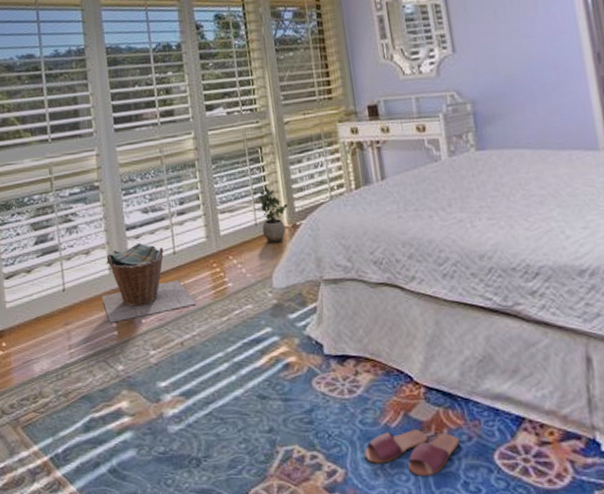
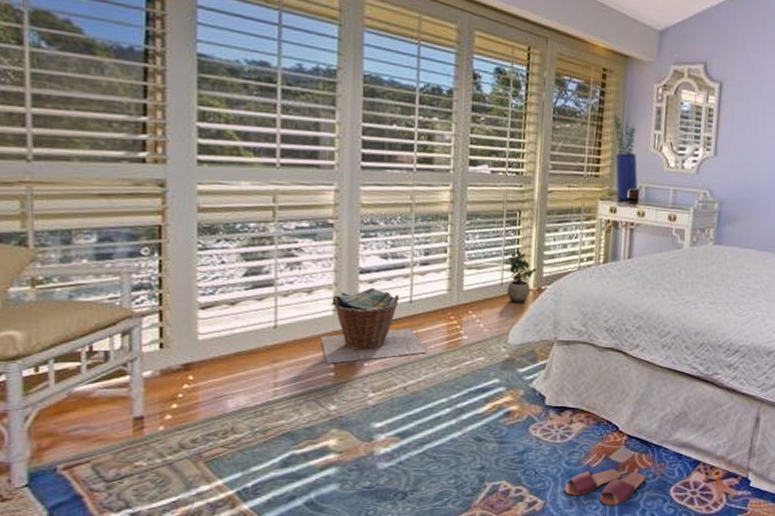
vase: none [334,31,378,120] -> present [612,113,638,202]

